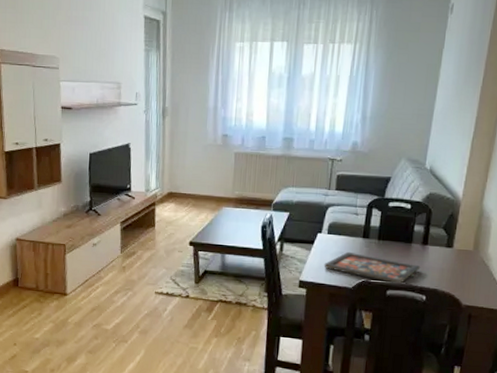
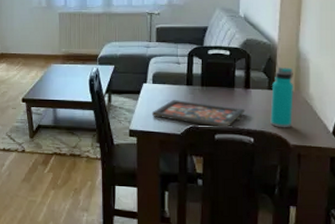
water bottle: none [444,225,474,288] -> present [270,68,294,128]

